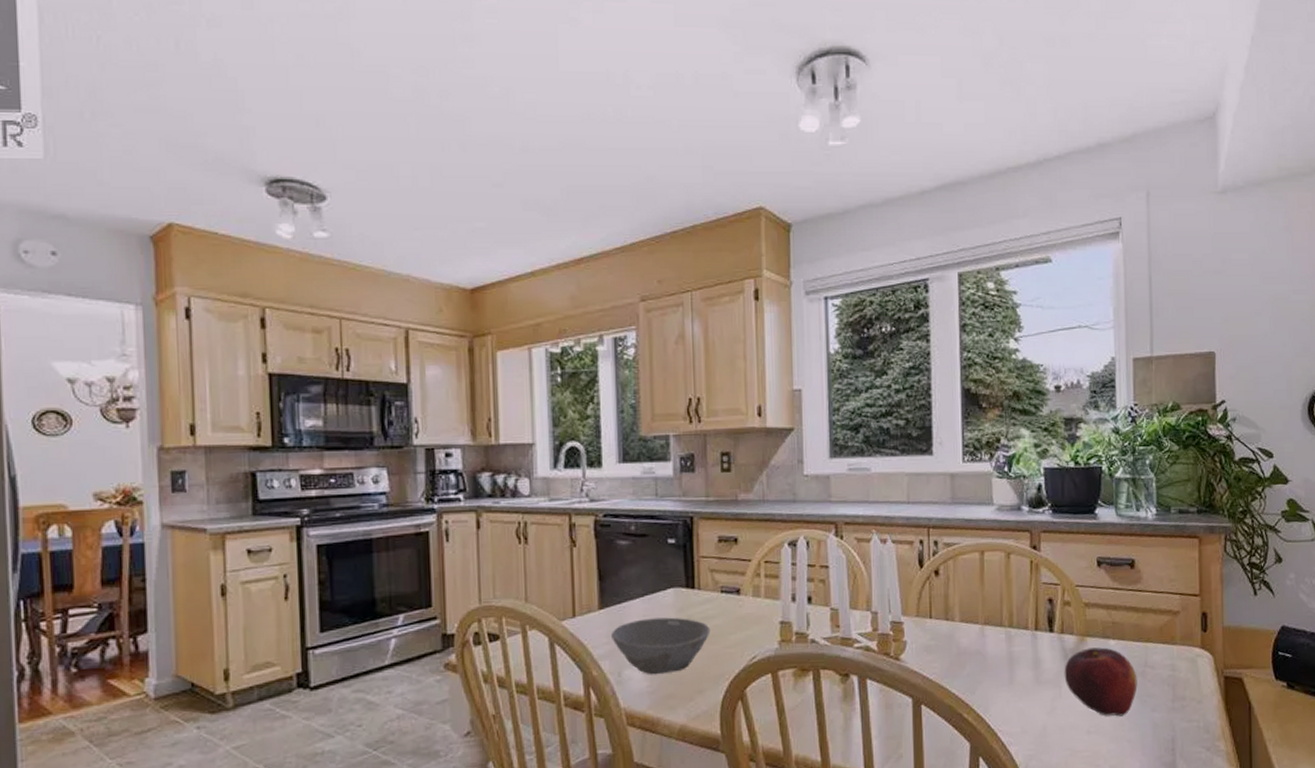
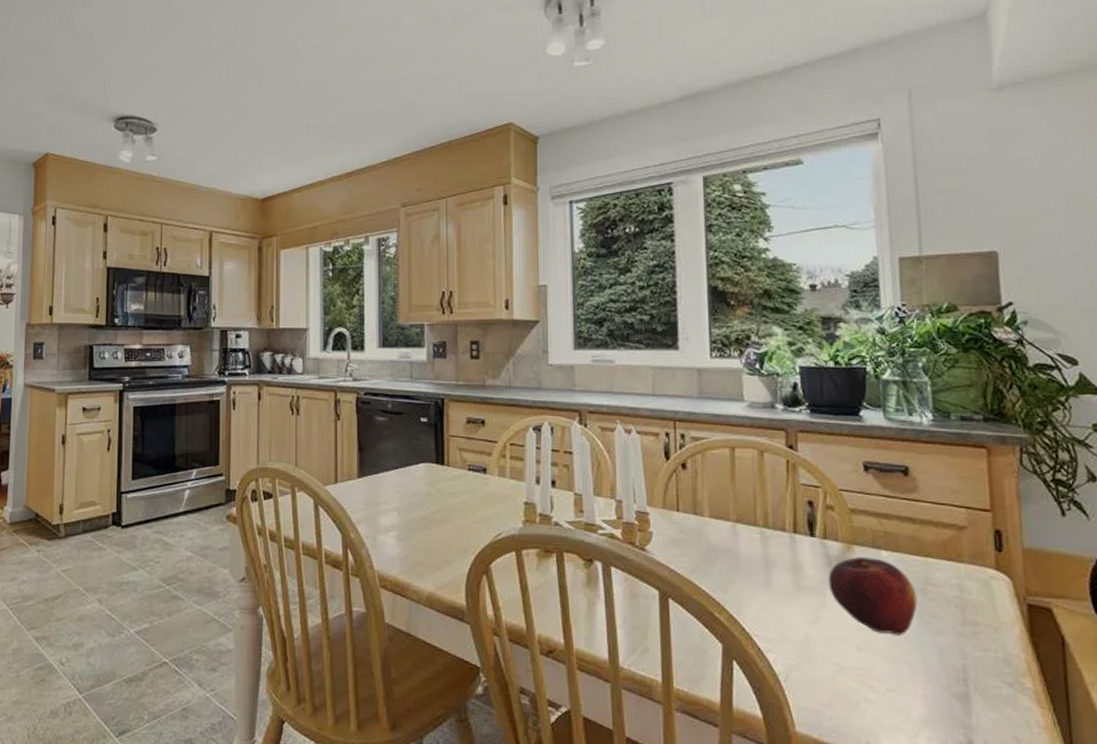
bowl: present [611,617,710,675] -> none [368,489,458,543]

